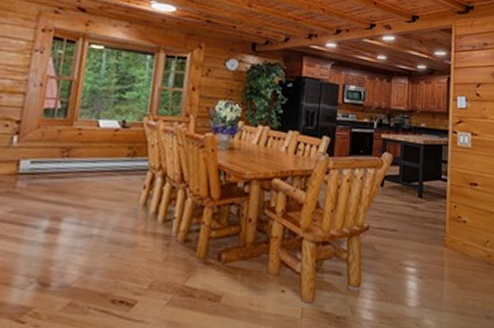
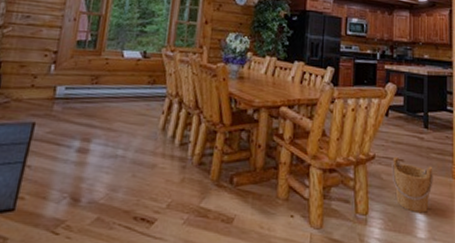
bucket: none [385,226,426,282] -> present [391,156,433,213]

